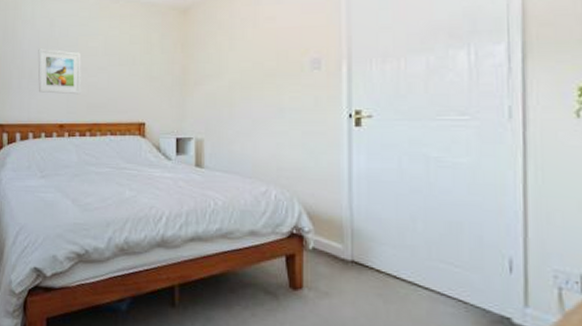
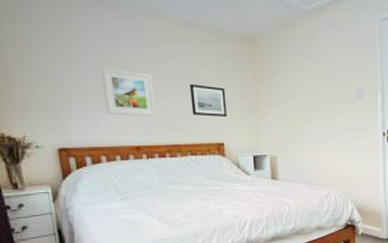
wall art: none [115,60,151,95] -> present [190,83,227,118]

